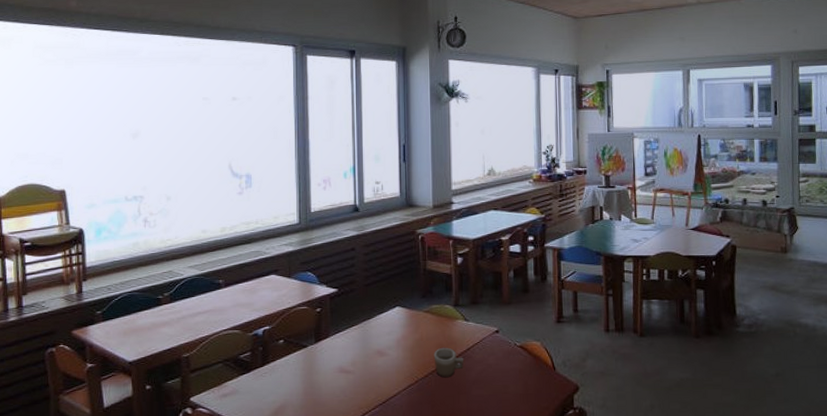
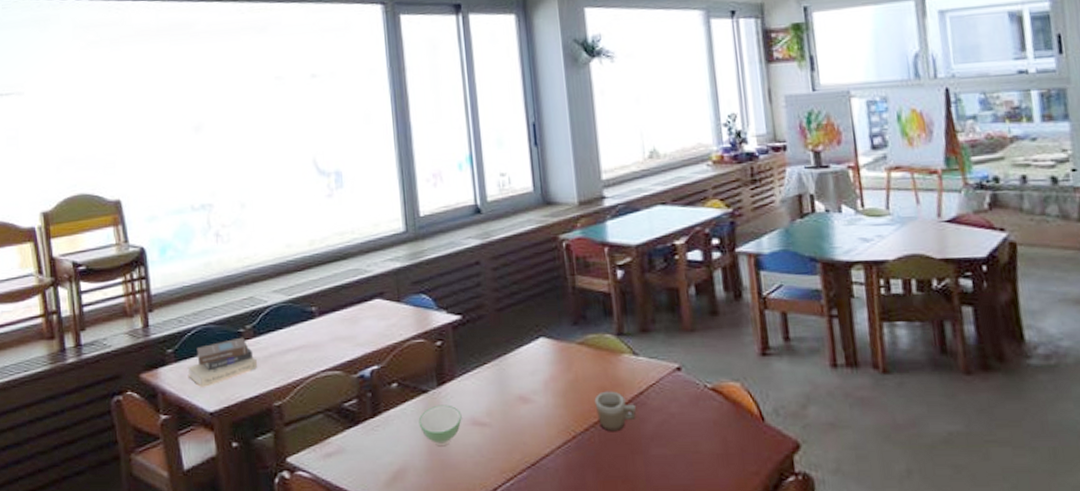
books: none [112,302,171,342] -> present [187,337,257,387]
bowl: none [298,357,332,389] -> present [418,405,462,447]

